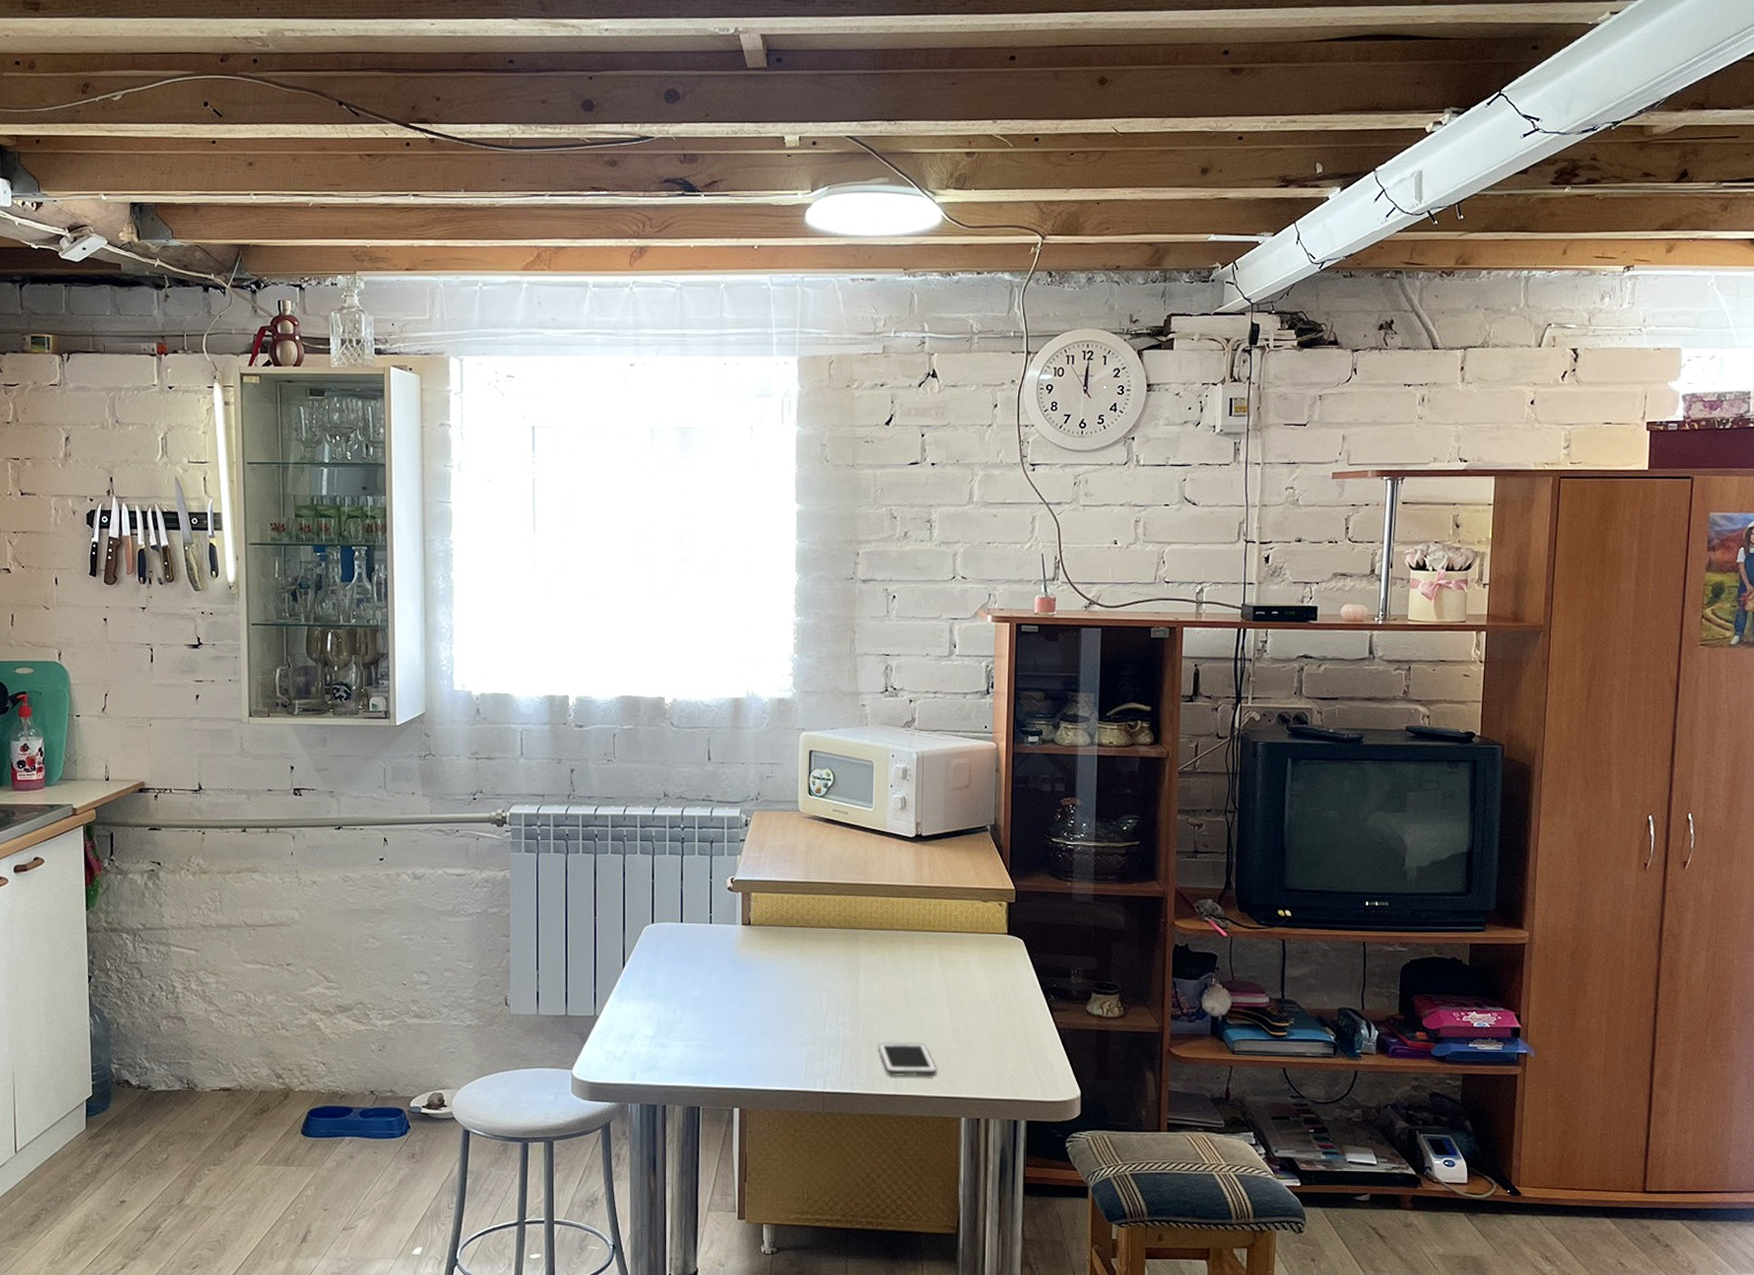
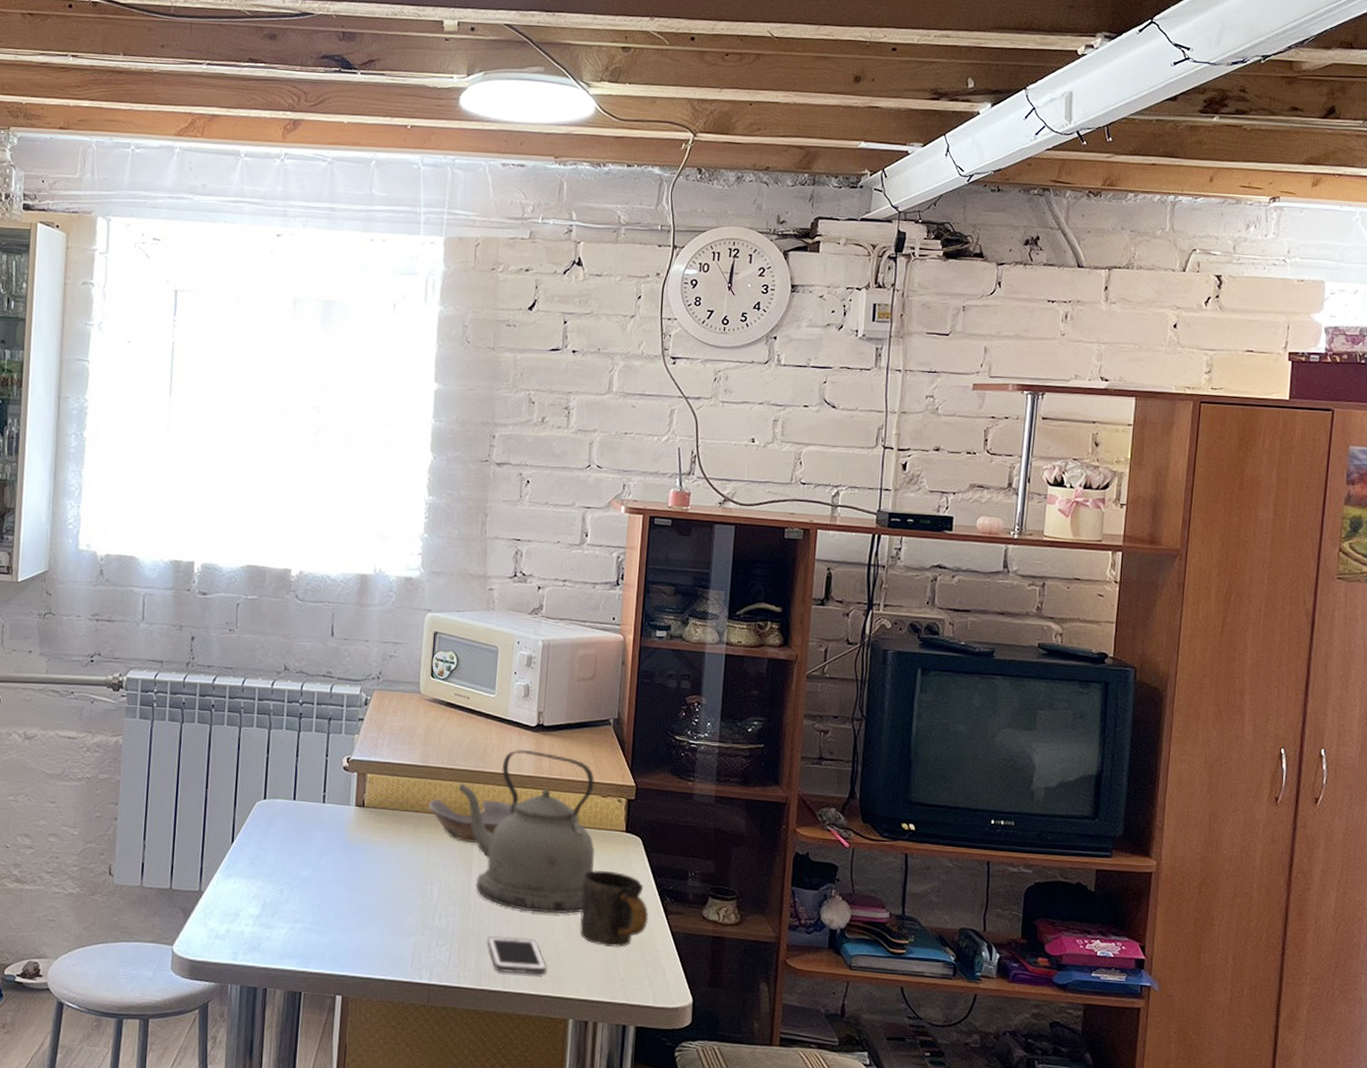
bowl: none [813,911,899,954] -> present [428,798,516,844]
kettle: none [842,860,979,1017] -> present [458,750,596,914]
mug: none [967,973,1034,1047] -> present [580,870,649,948]

